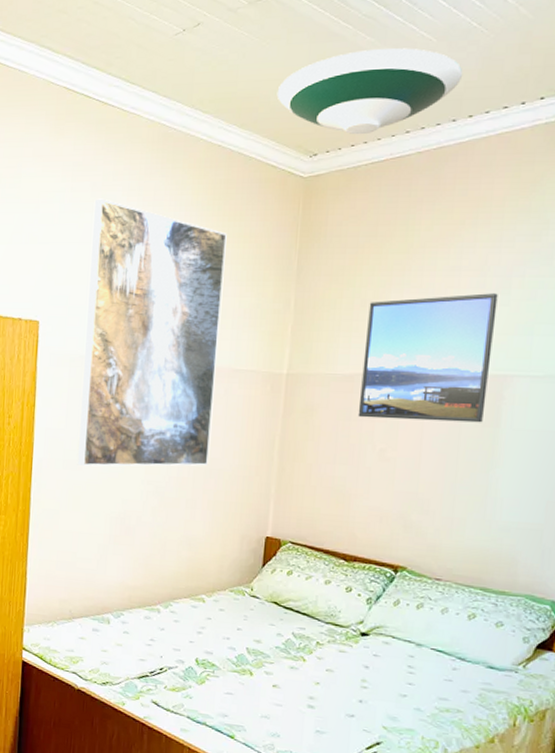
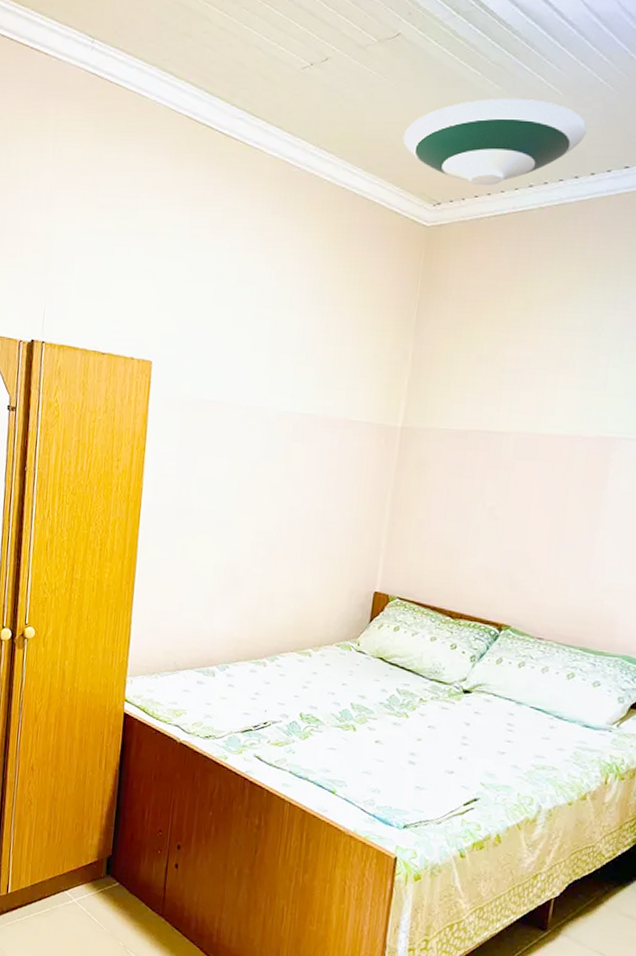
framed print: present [78,198,227,467] -> none [187,236,347,518]
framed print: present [358,293,498,423] -> none [469,354,611,484]

